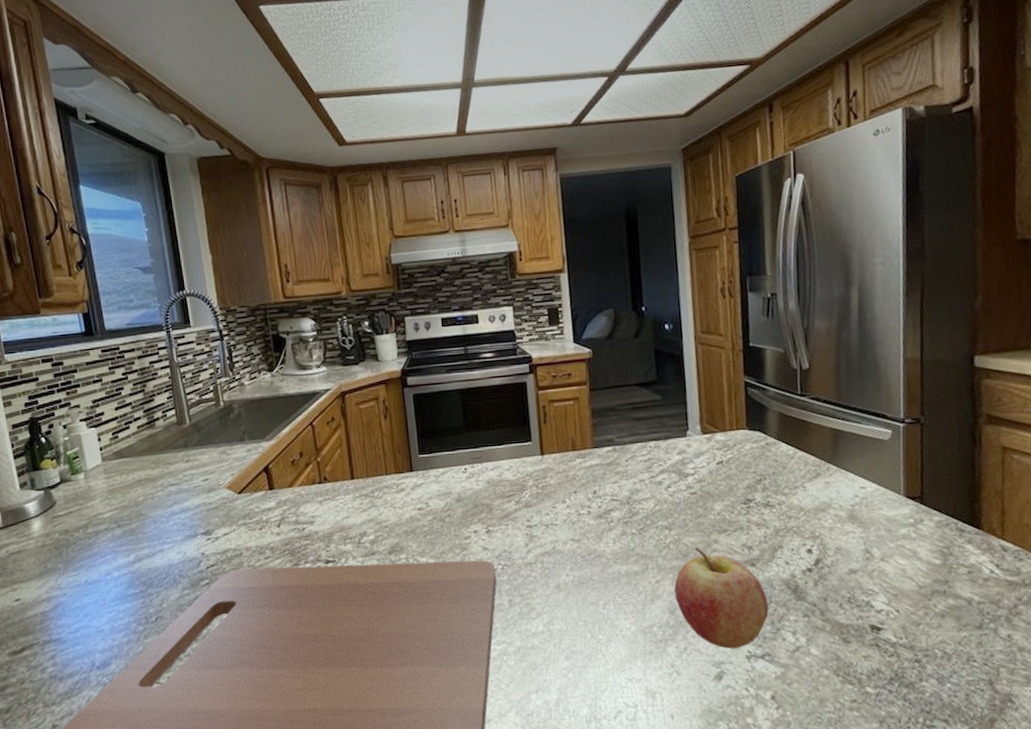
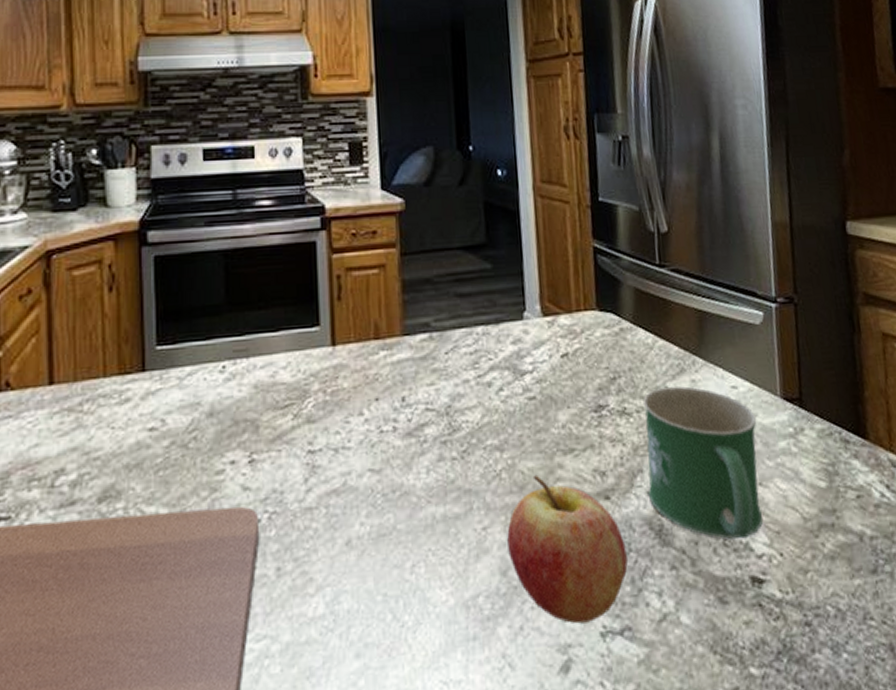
mug: none [784,486,883,598] -> present [643,385,763,539]

